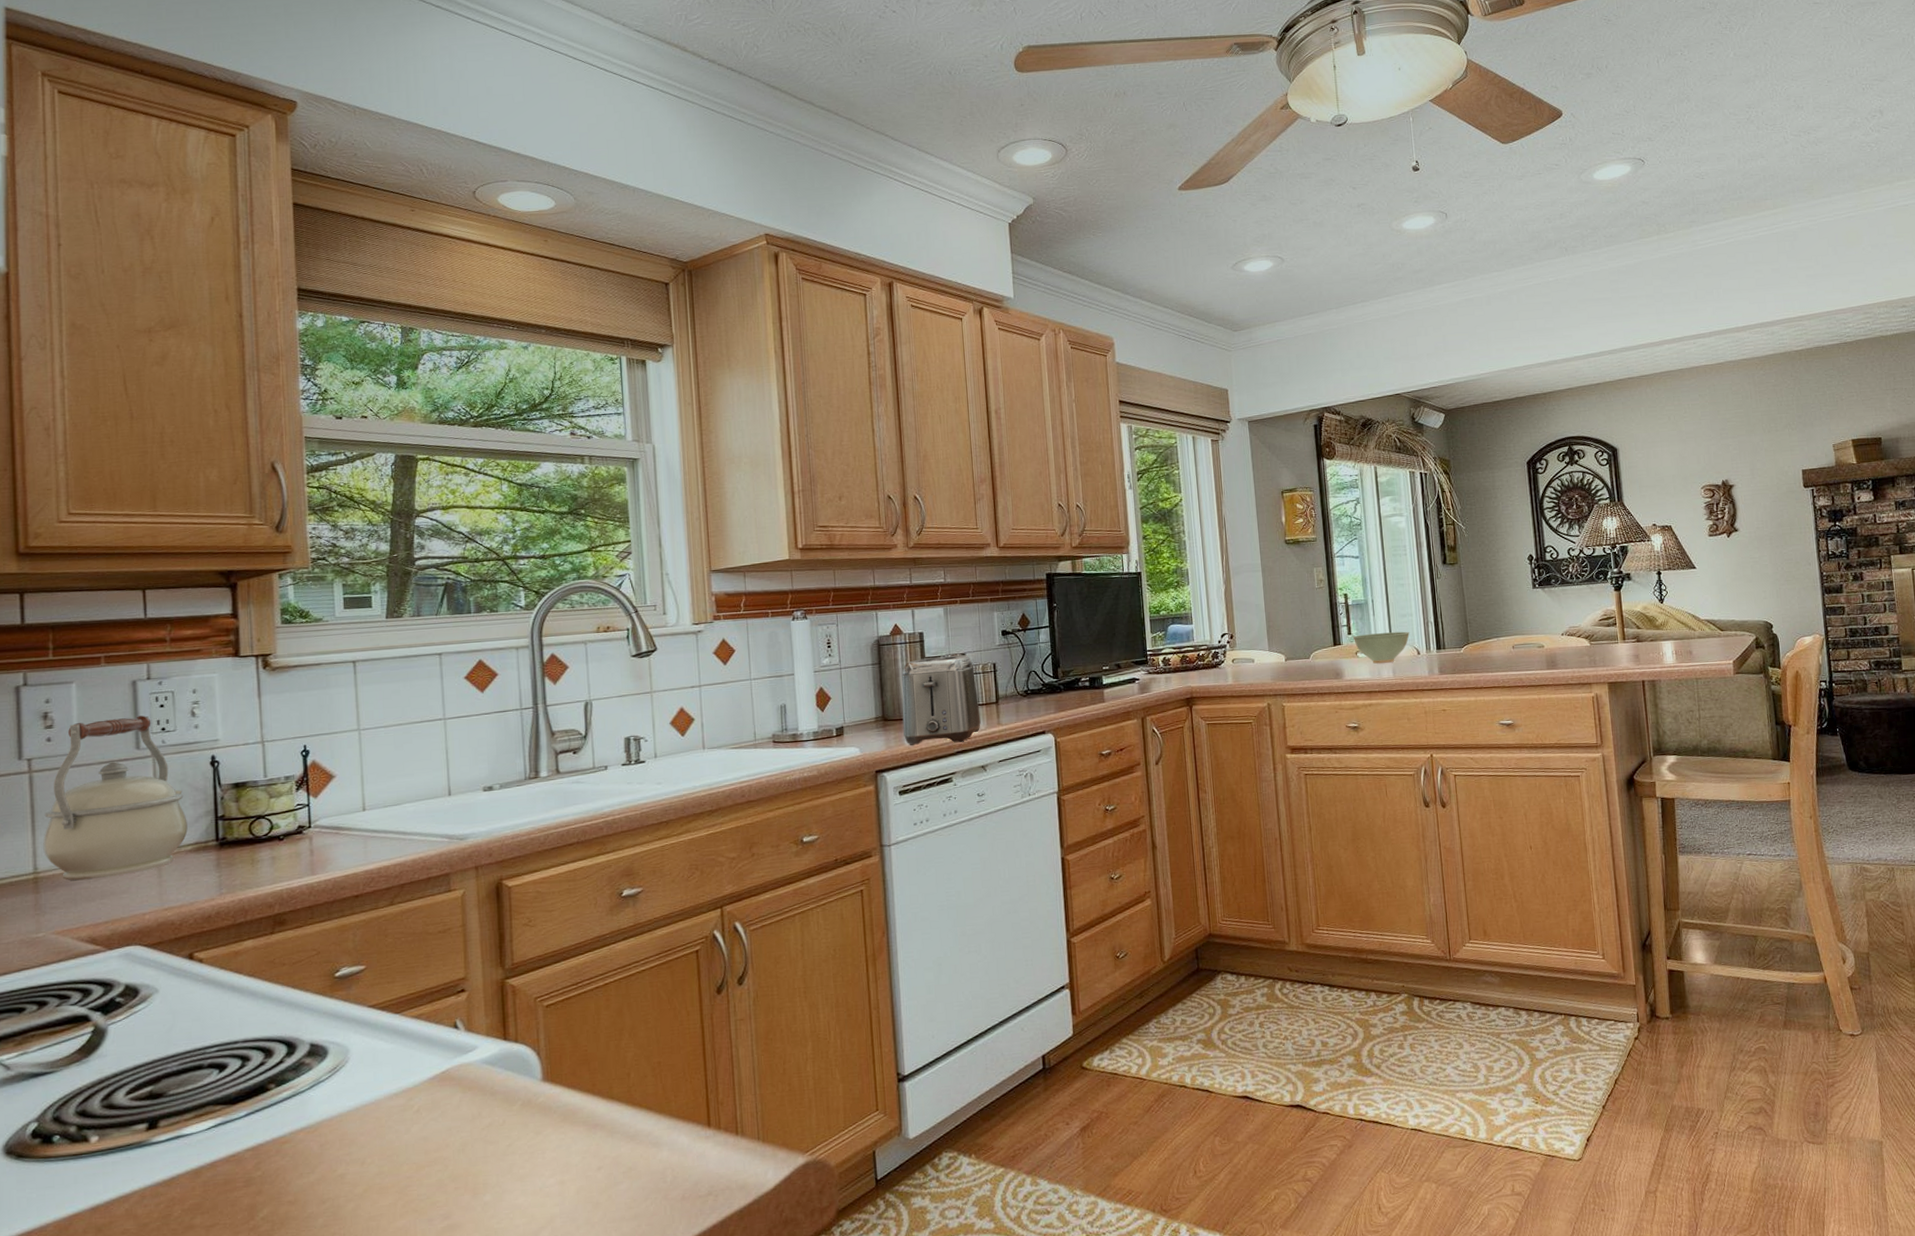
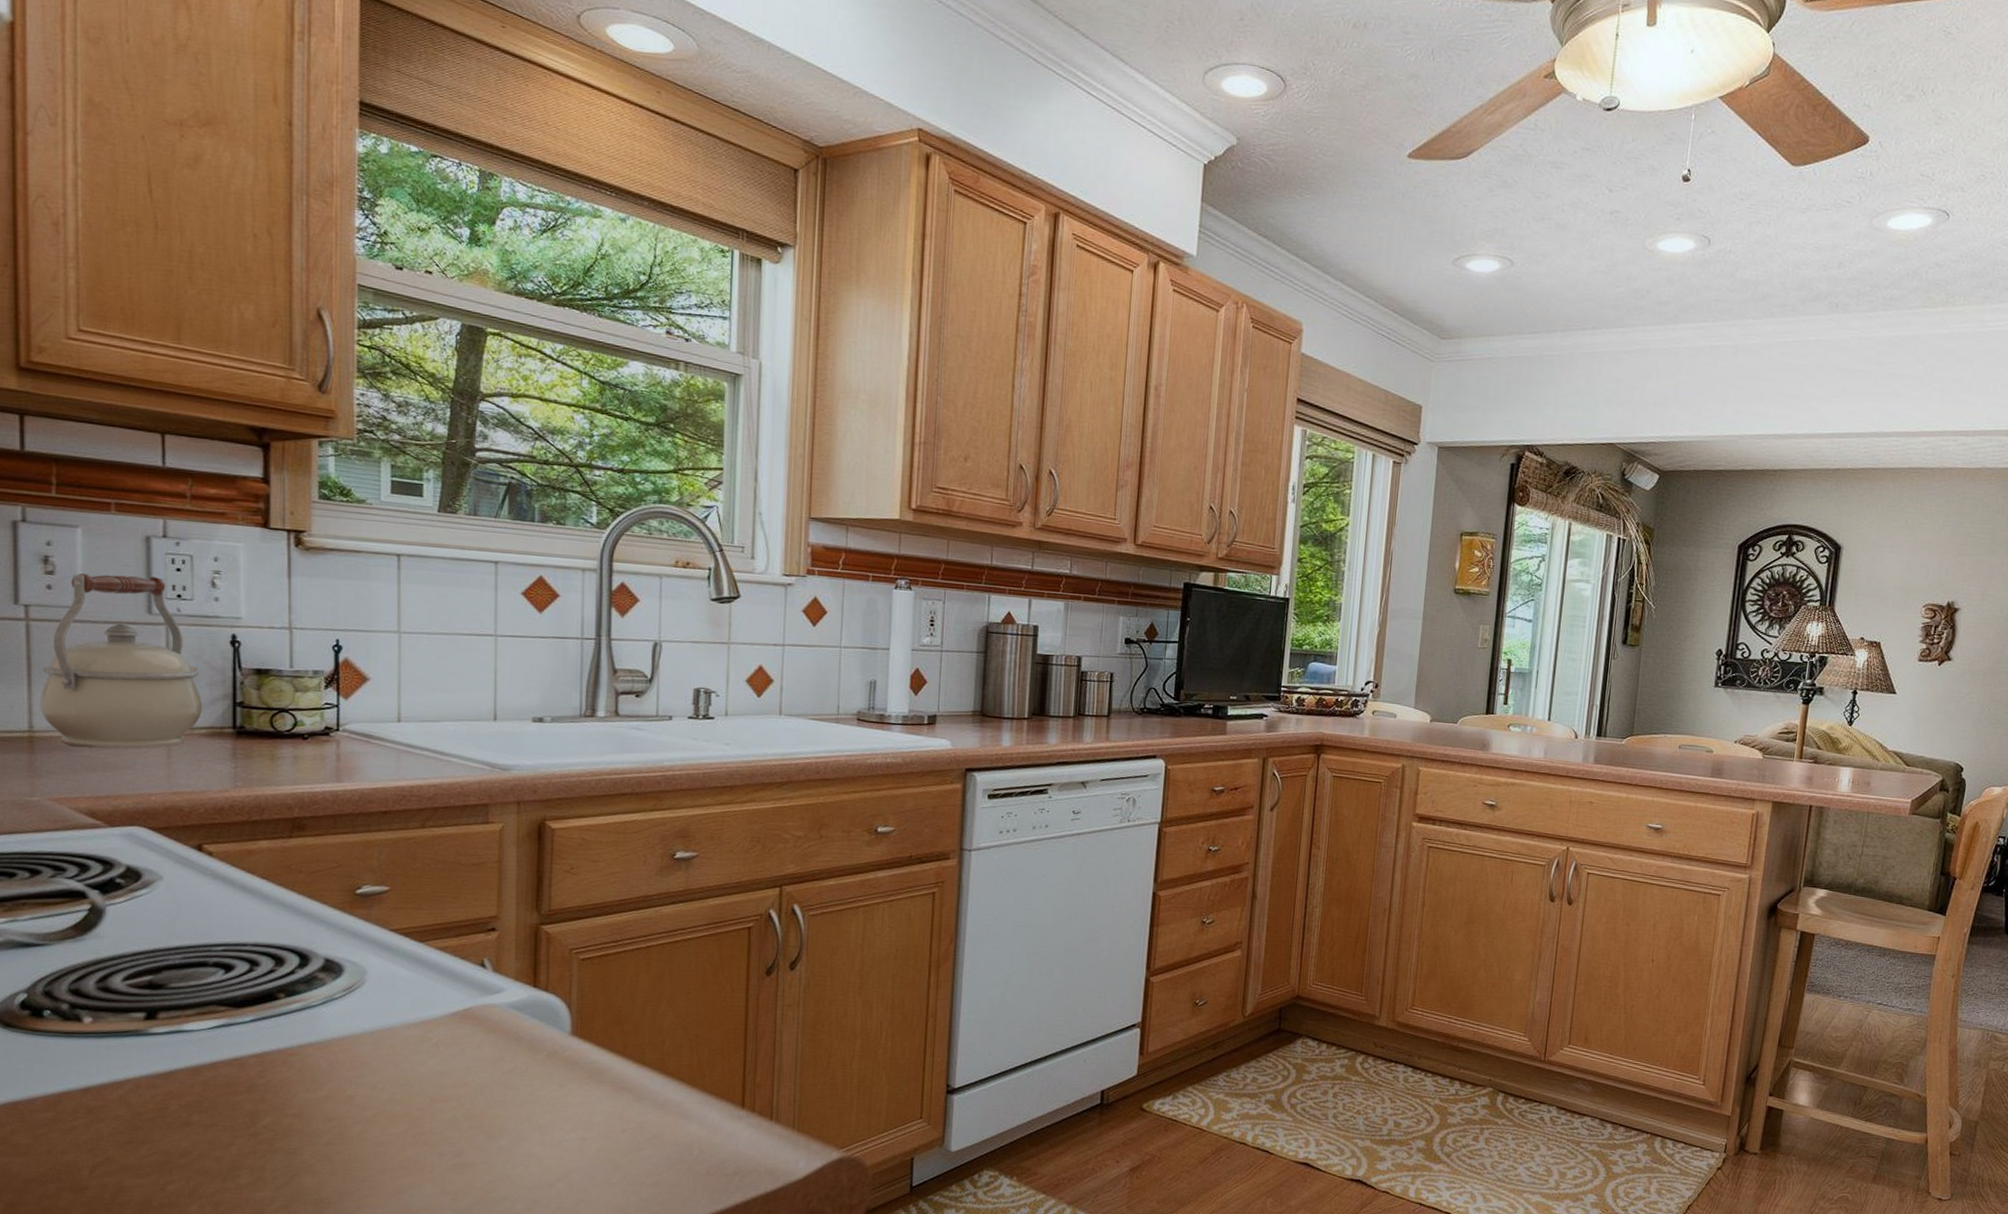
toaster: present [902,655,981,746] -> none [1001,654,1089,753]
bowl: present [1352,631,1410,664] -> none [1508,706,1571,742]

